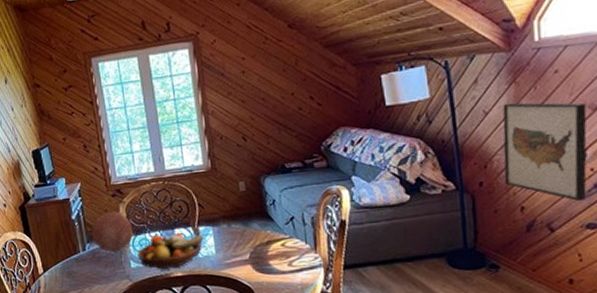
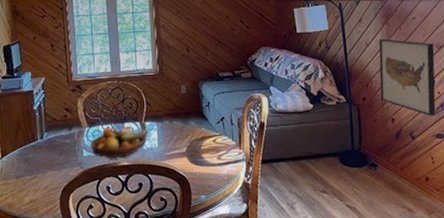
decorative ball: present [92,211,134,252] -> none [50,104,88,141]

